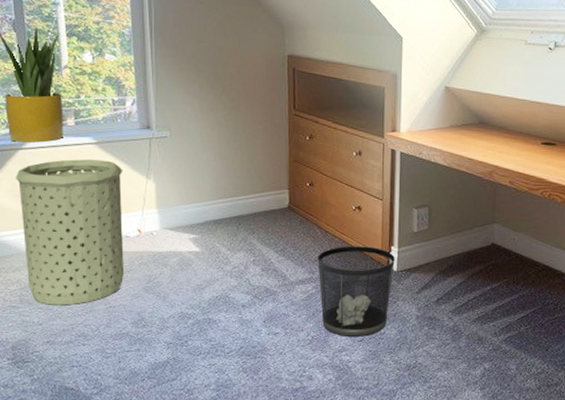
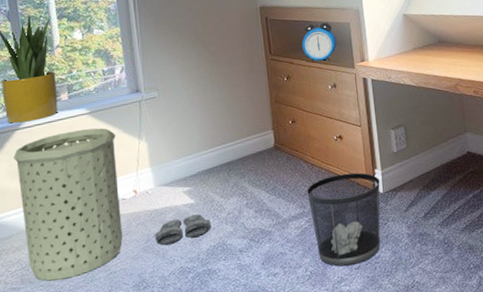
slippers: none [156,263,215,289] -> present [154,214,211,246]
alarm clock: none [329,82,368,125] -> present [301,22,337,62]

